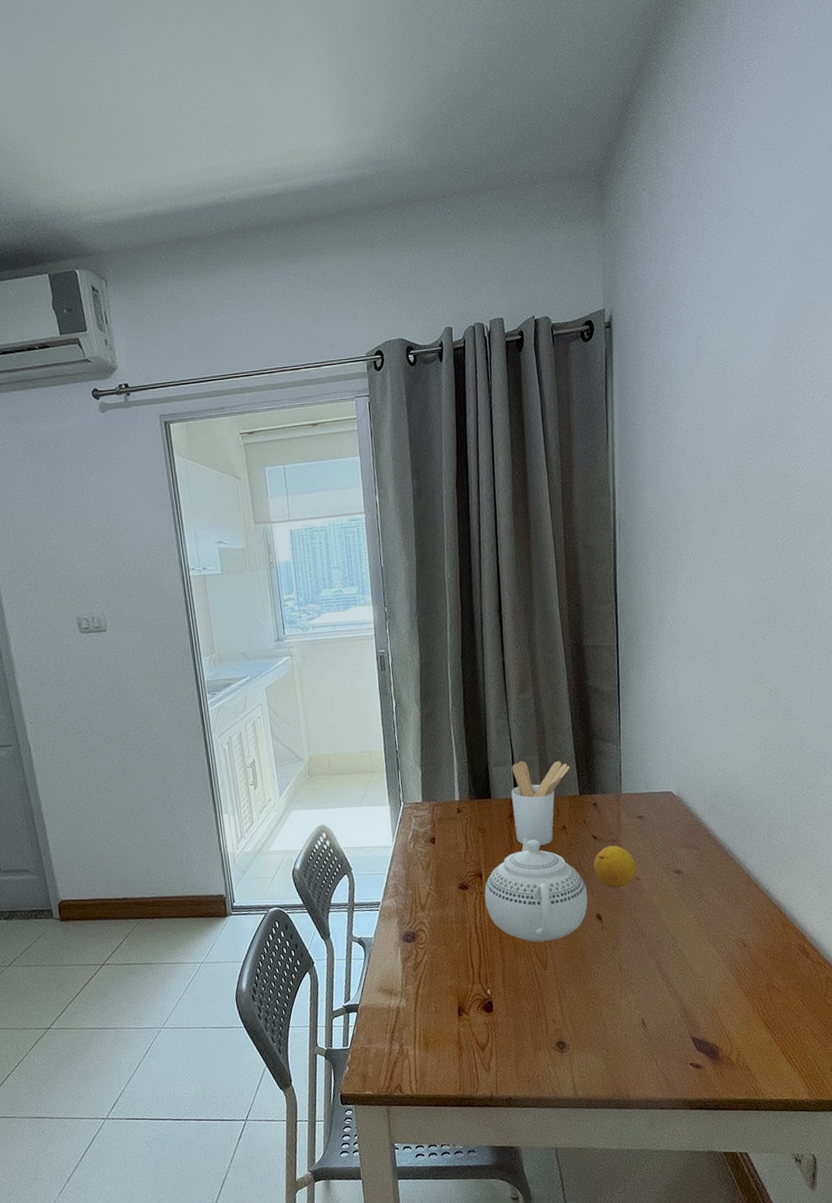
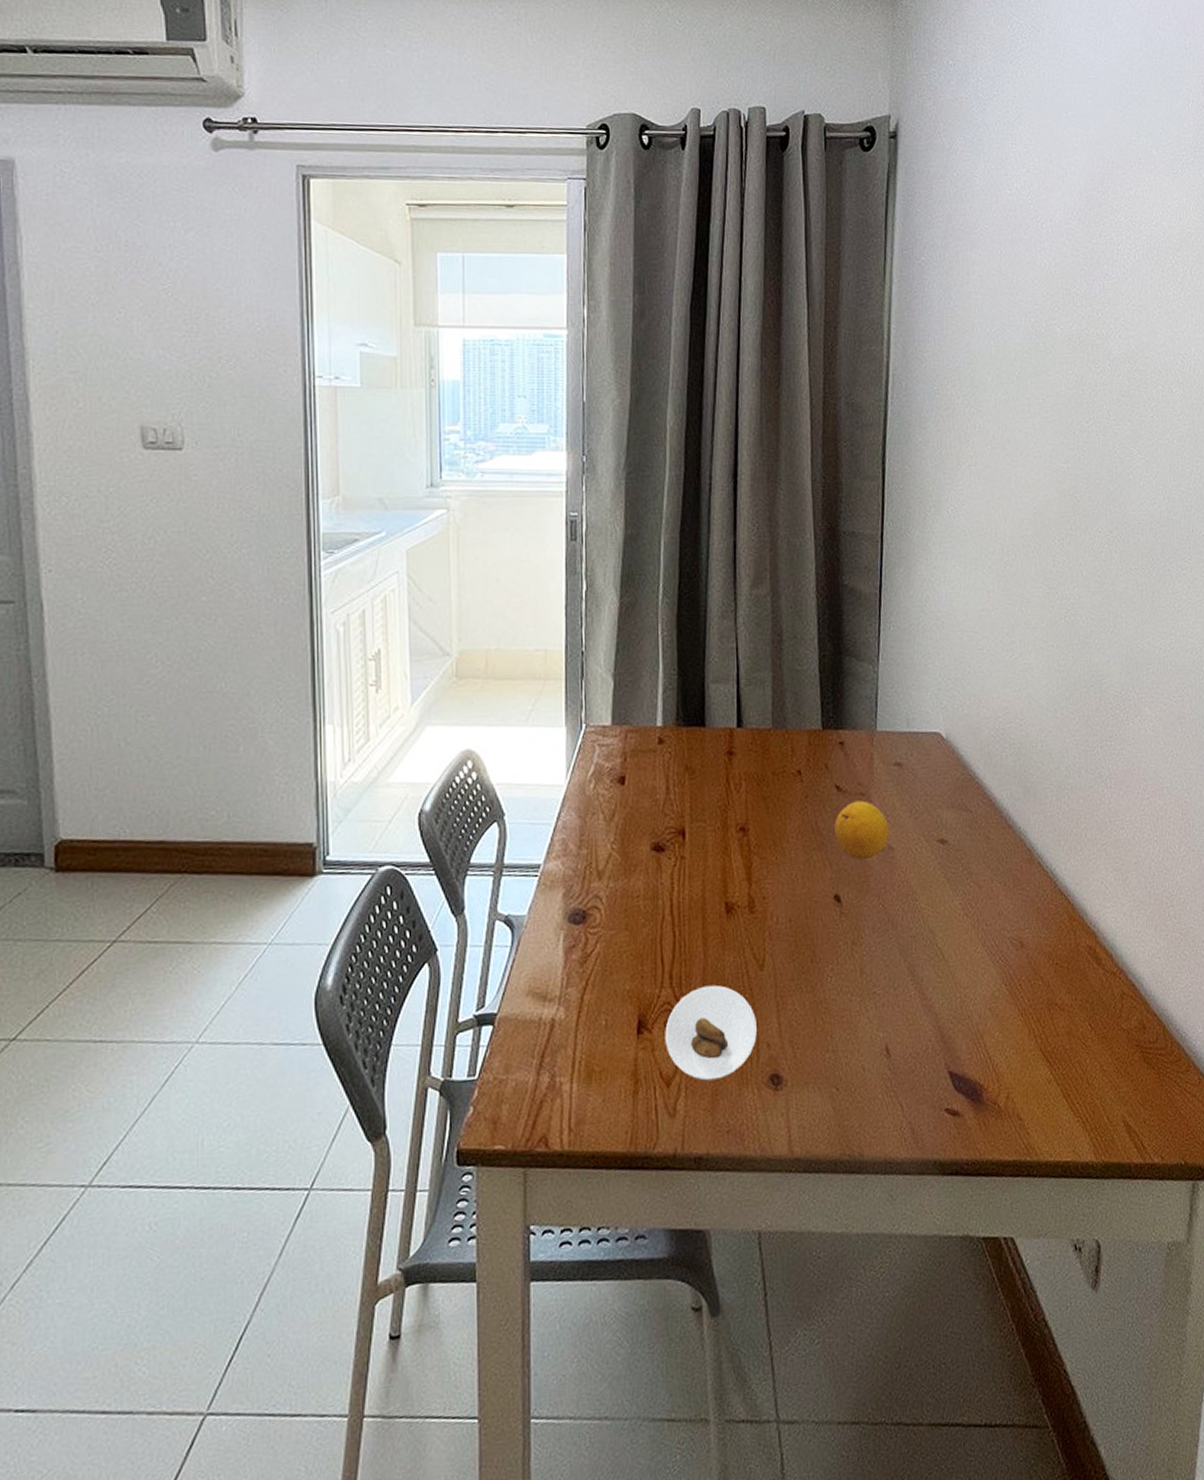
saucer: none [478,981,545,1047] -> present [665,985,757,1081]
teapot: present [484,837,588,942] -> none [687,783,824,931]
utensil holder: present [511,761,570,846] -> none [733,678,812,795]

